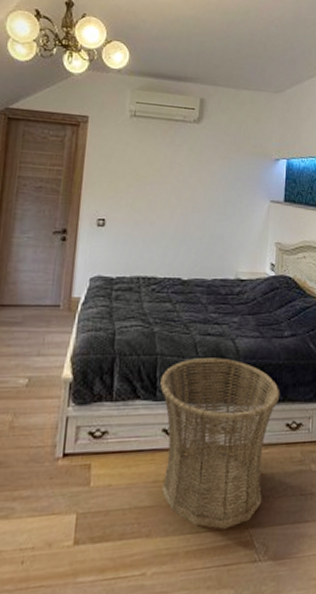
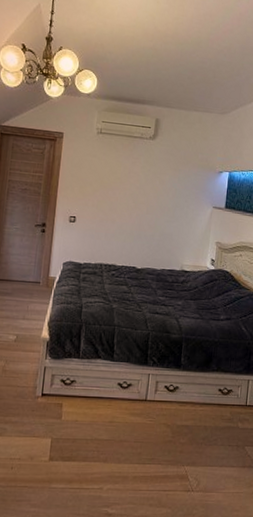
basket: present [160,358,280,529] -> none [116,331,215,464]

